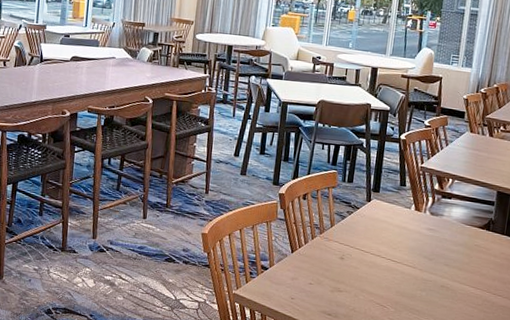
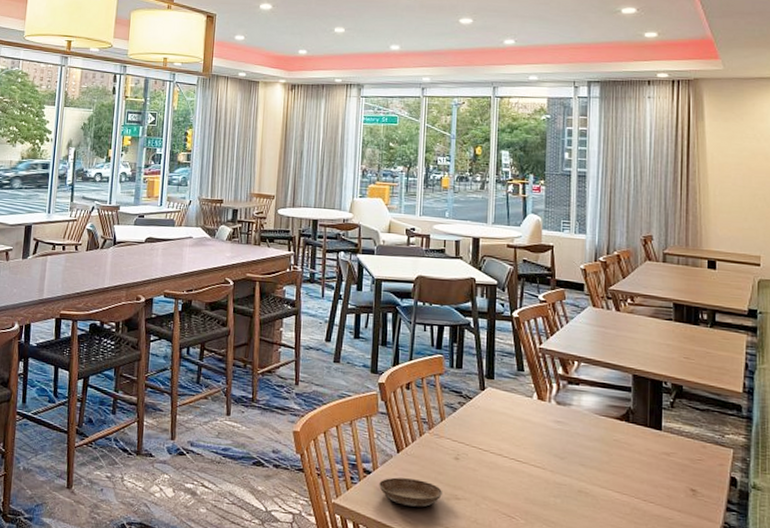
saucer: none [273,273,328,298] -> present [378,477,443,507]

